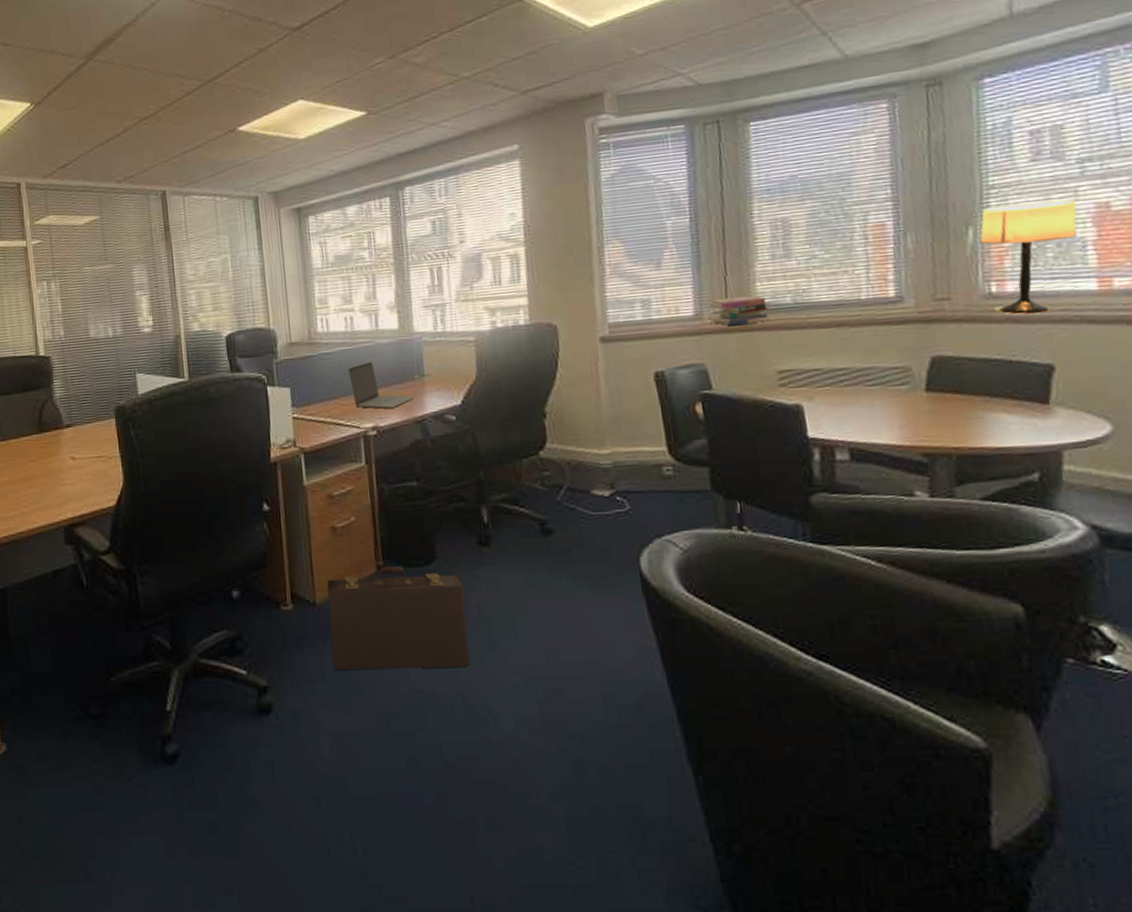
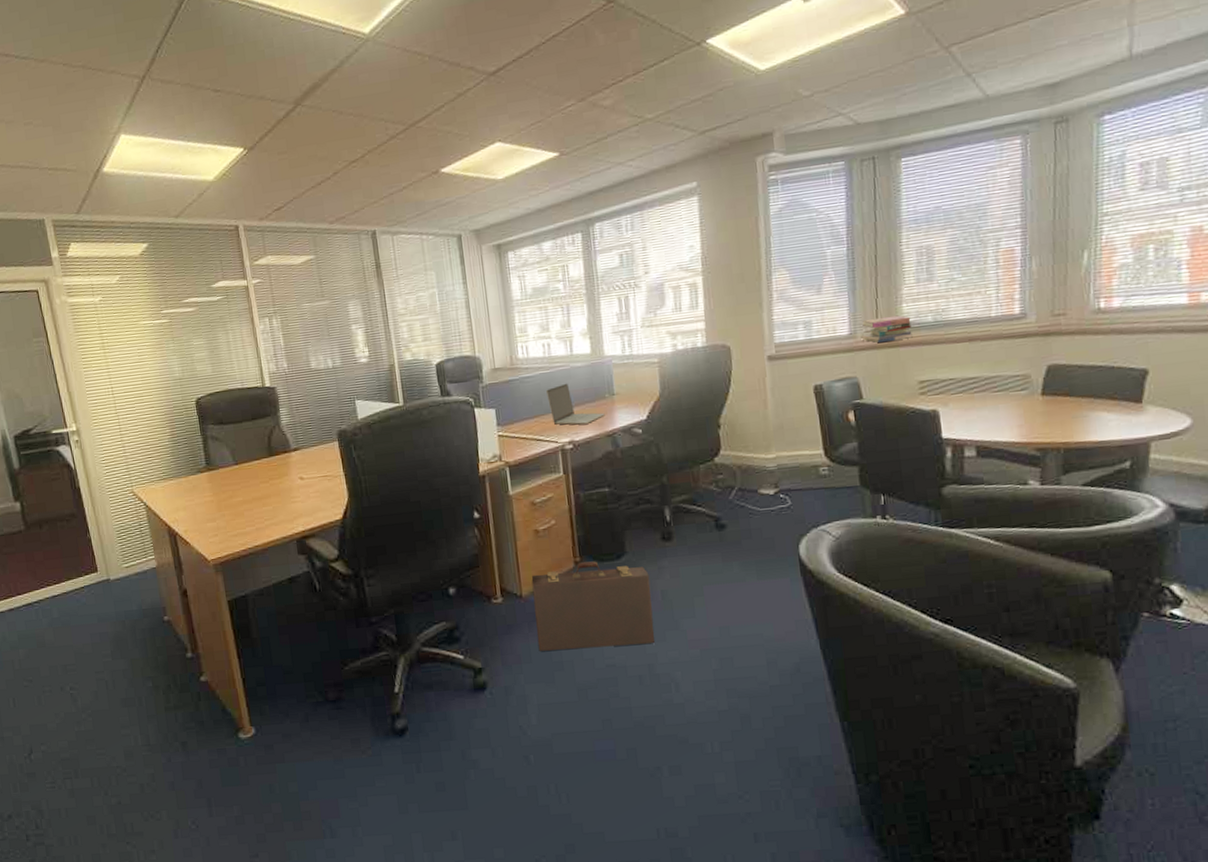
table lamp: present [979,200,1077,314] -> none [1093,225,1175,326]

